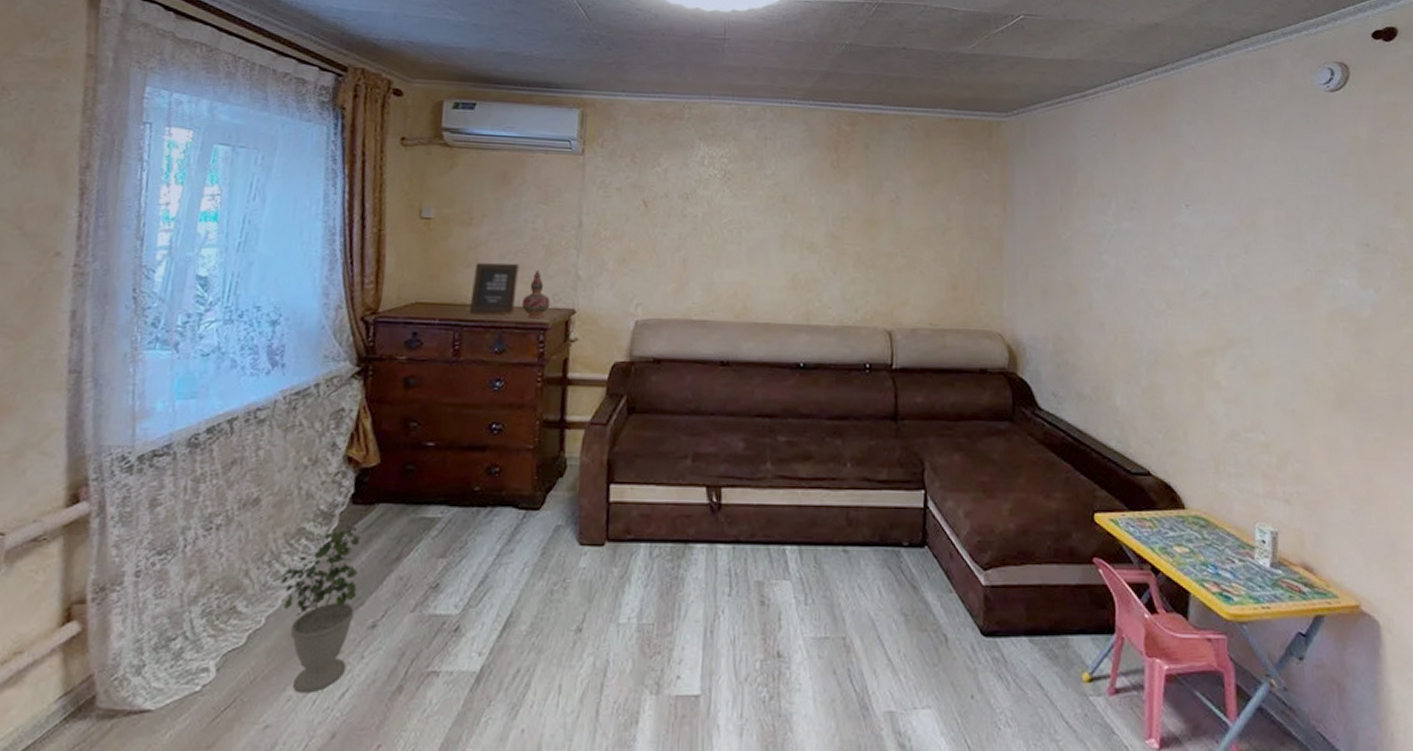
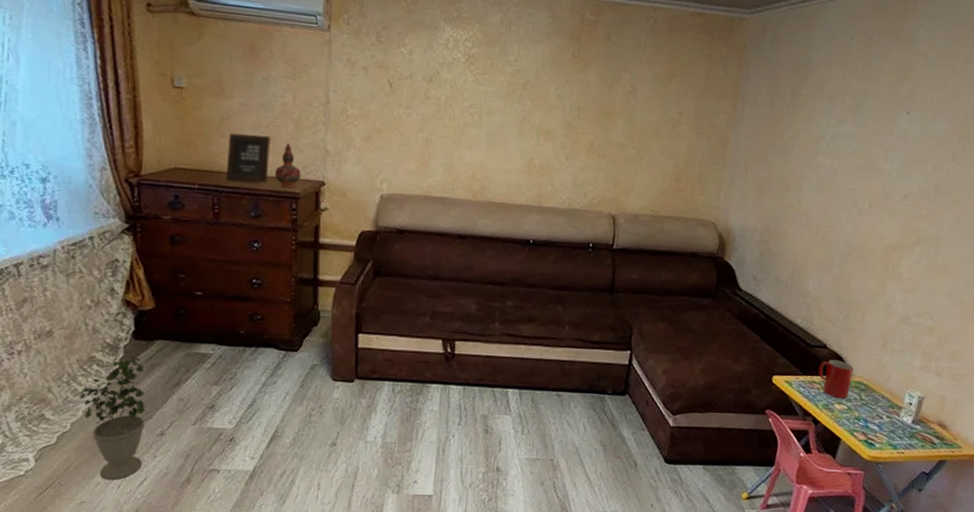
cup: none [1146,489,1188,540] -> present [818,359,854,400]

